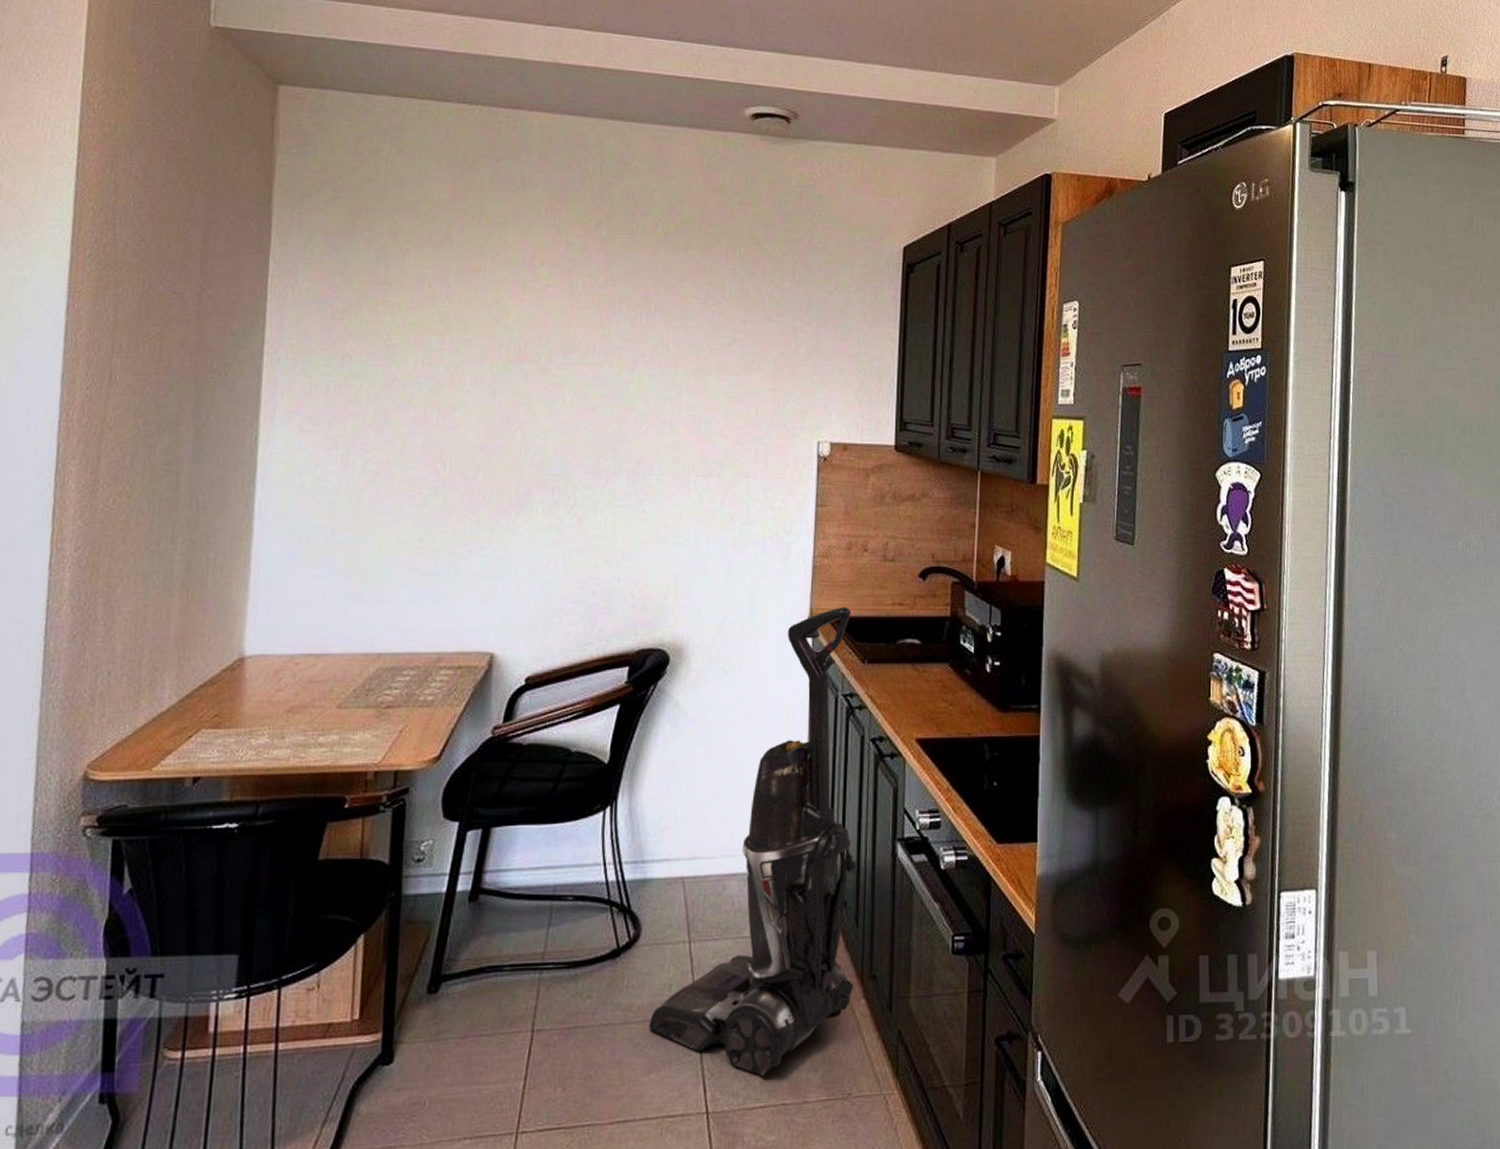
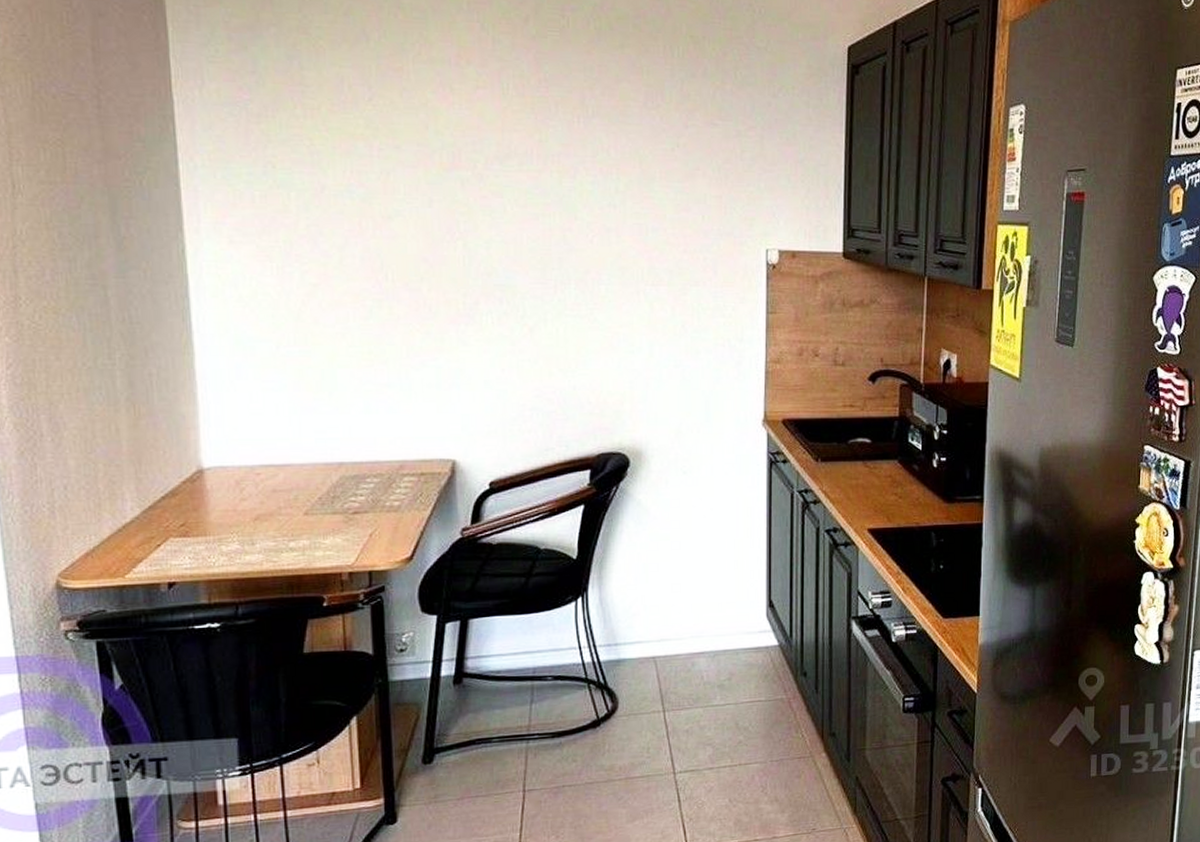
vacuum cleaner: present [649,607,857,1077] -> none [631,410,816,819]

